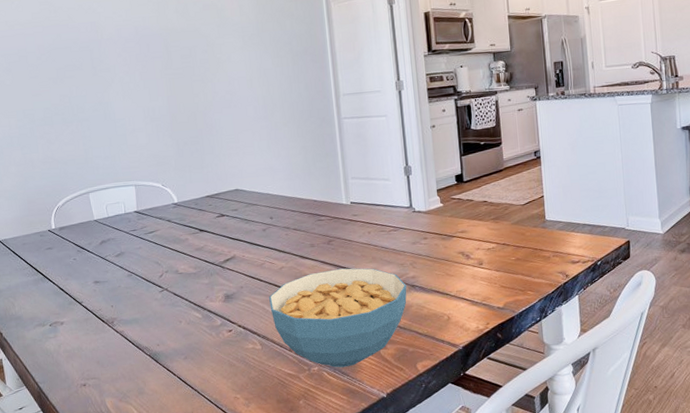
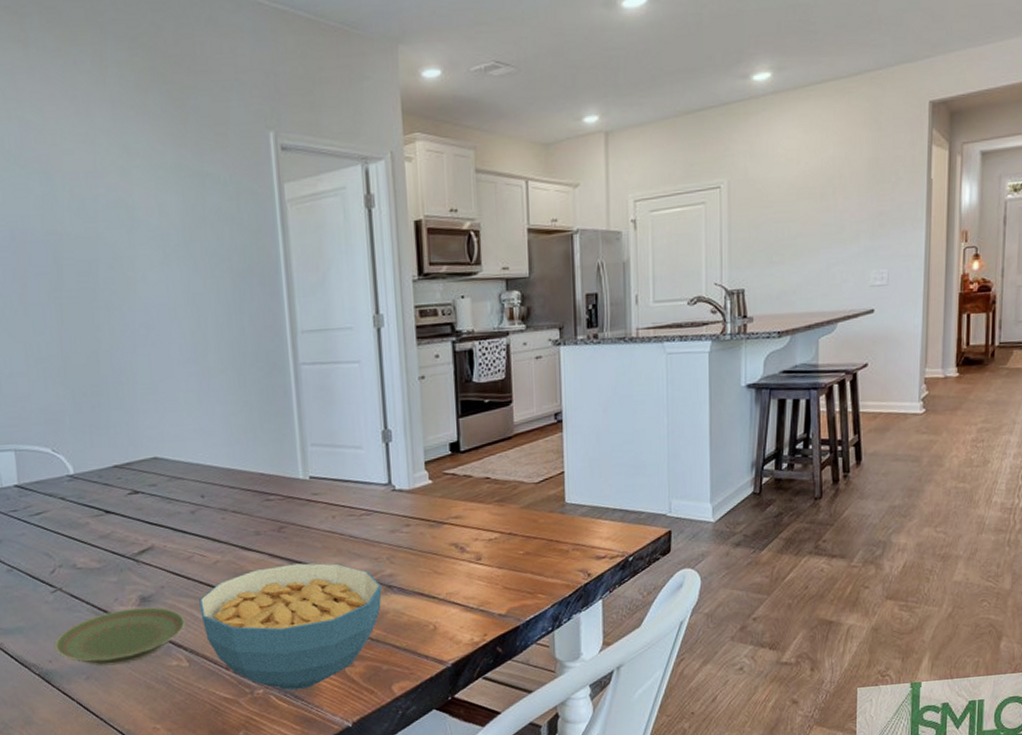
plate: none [161,302,260,349] -> present [54,607,187,666]

